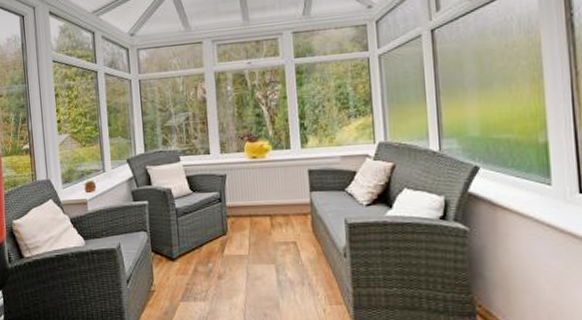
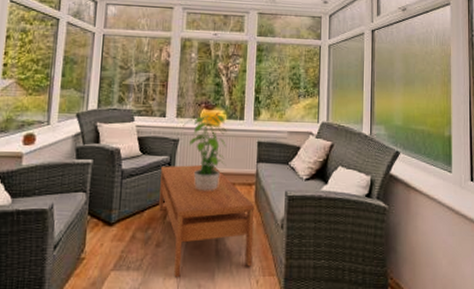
coffee table: none [213,199,317,307] -> present [159,165,255,278]
potted plant: none [228,146,278,224] -> present [182,114,227,191]

